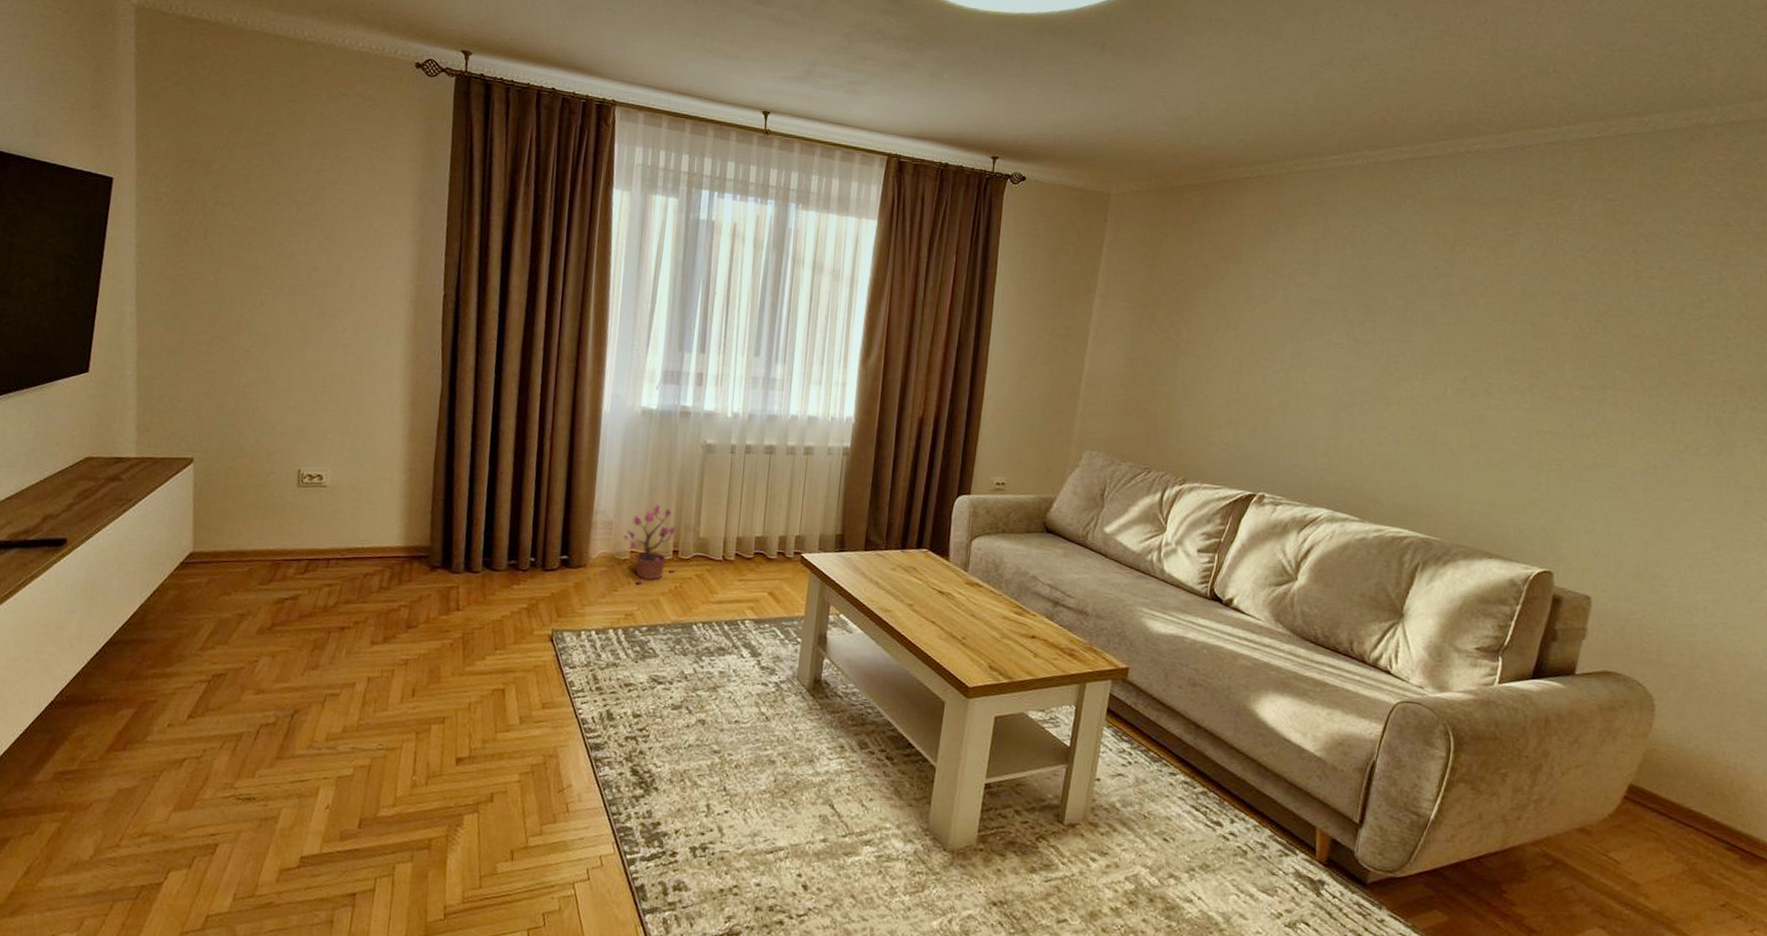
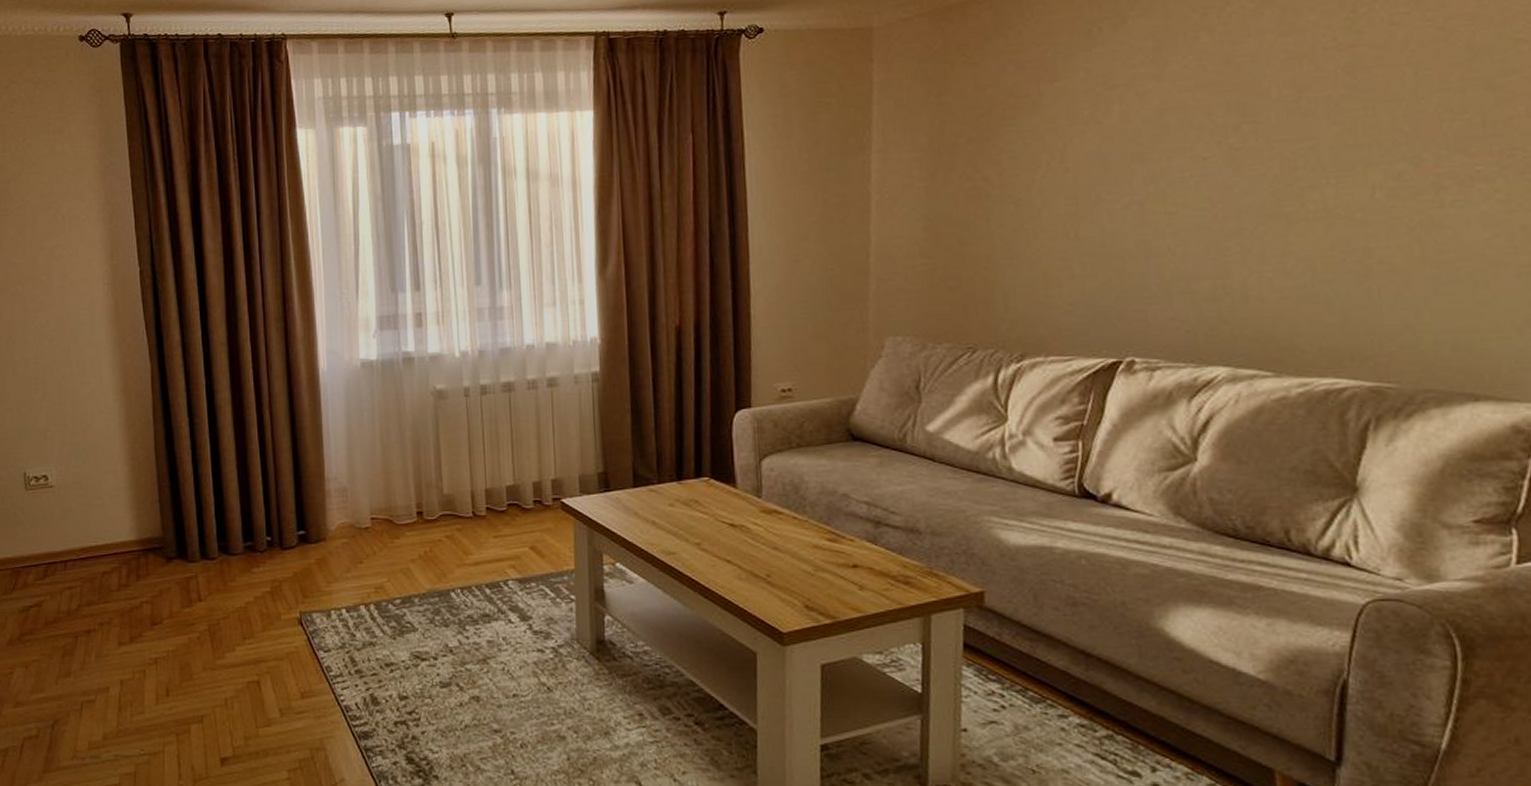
potted plant: present [623,505,676,584] -> none [361,464,423,552]

